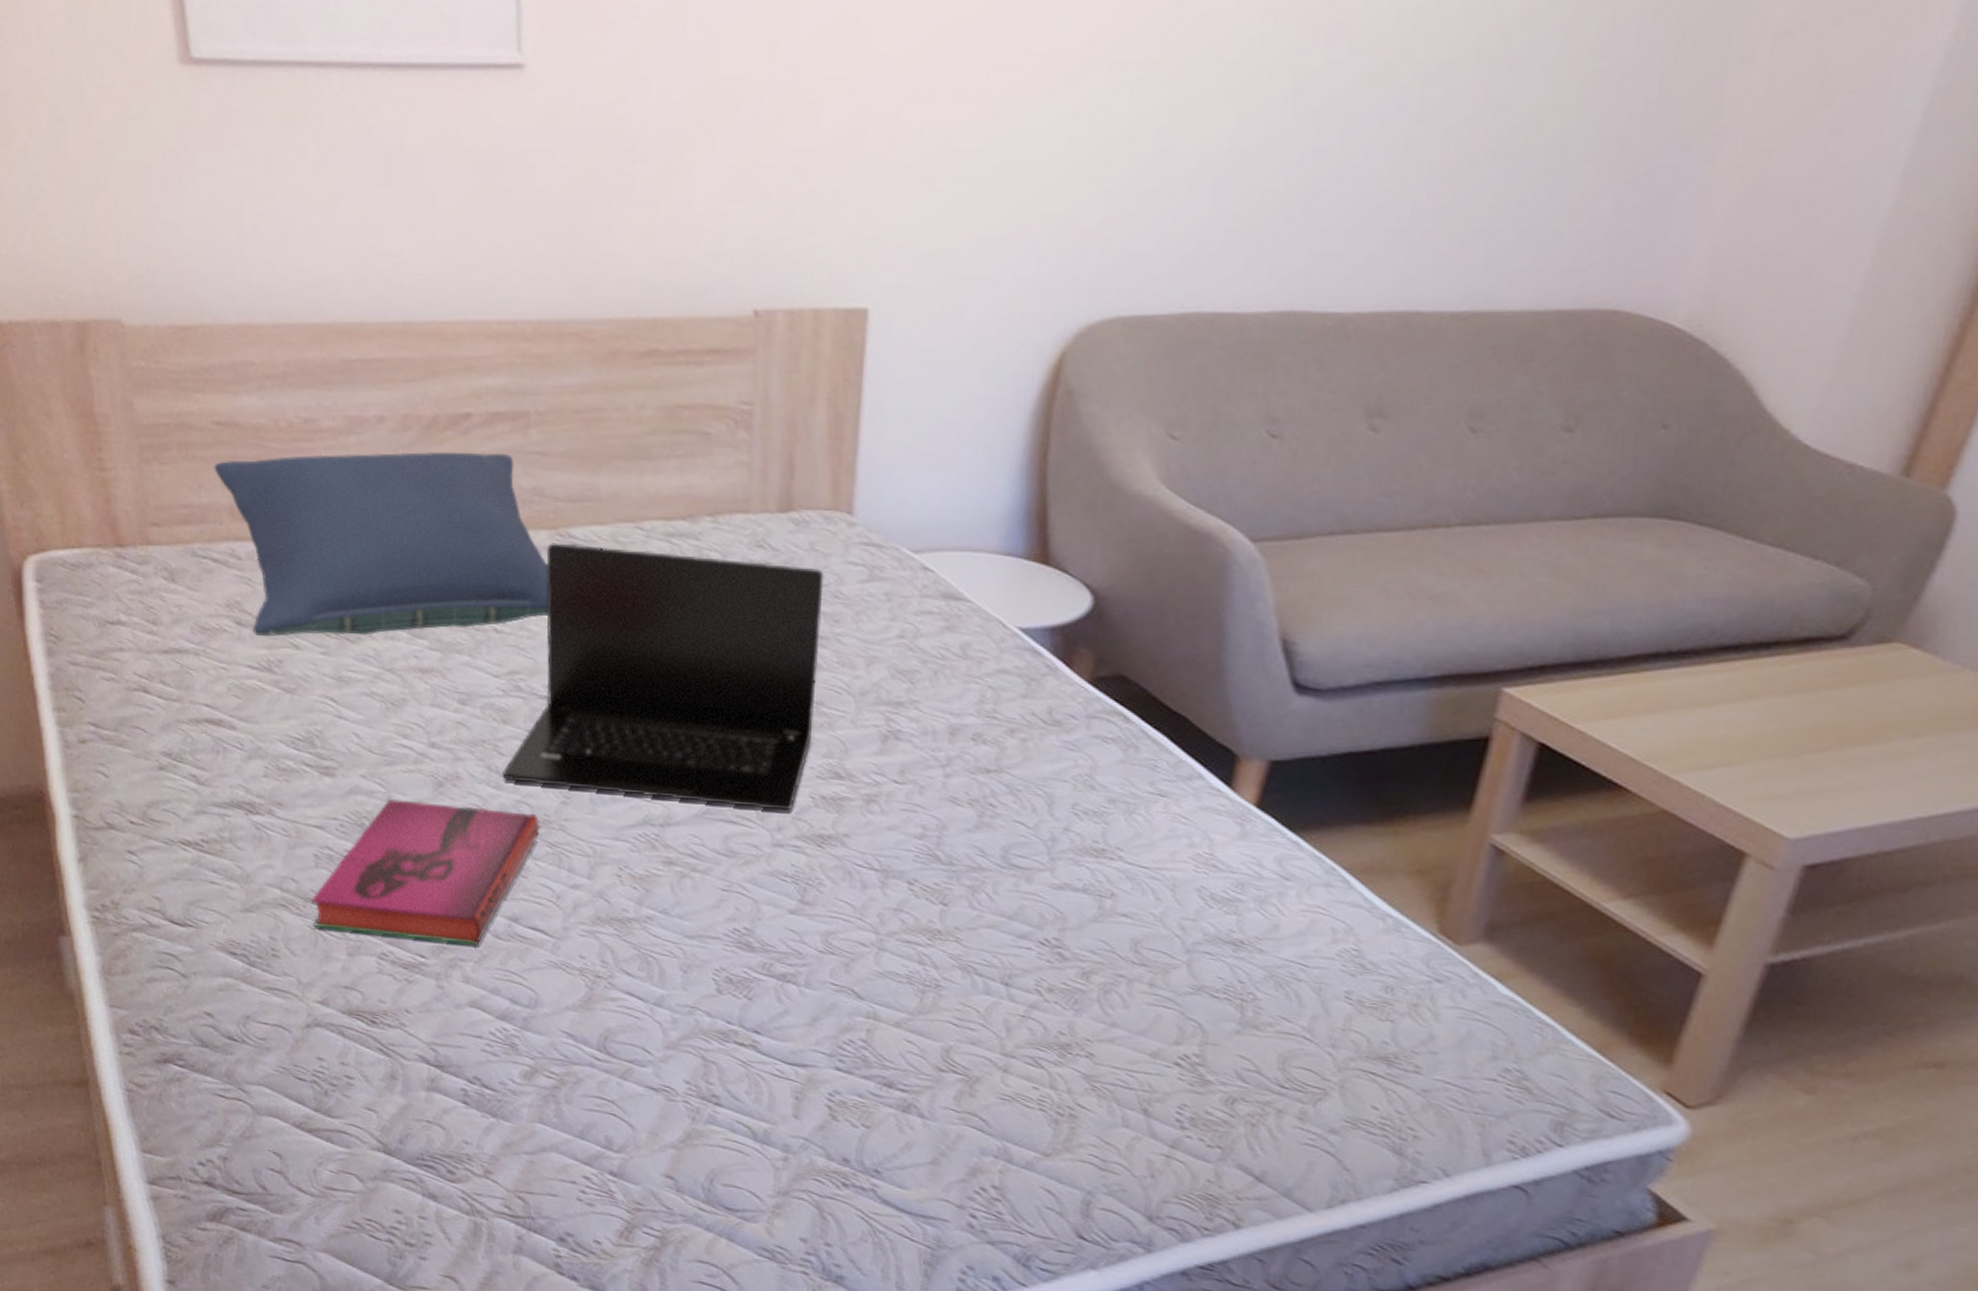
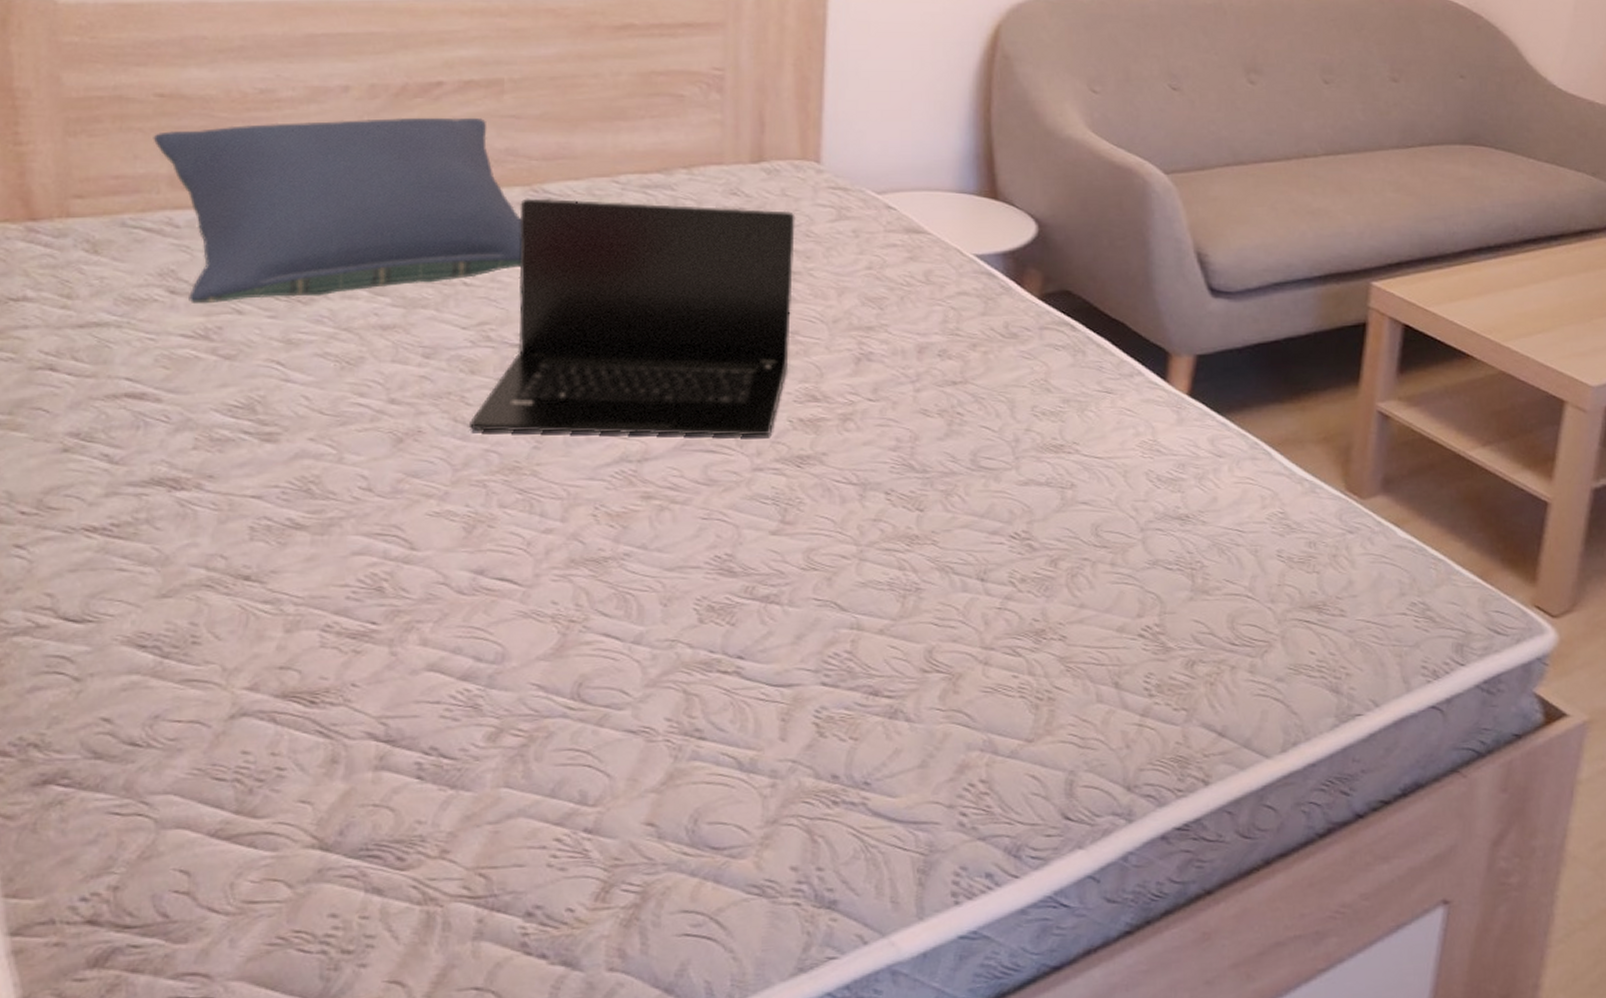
hardback book: present [311,799,540,946] -> none [243,459,510,607]

